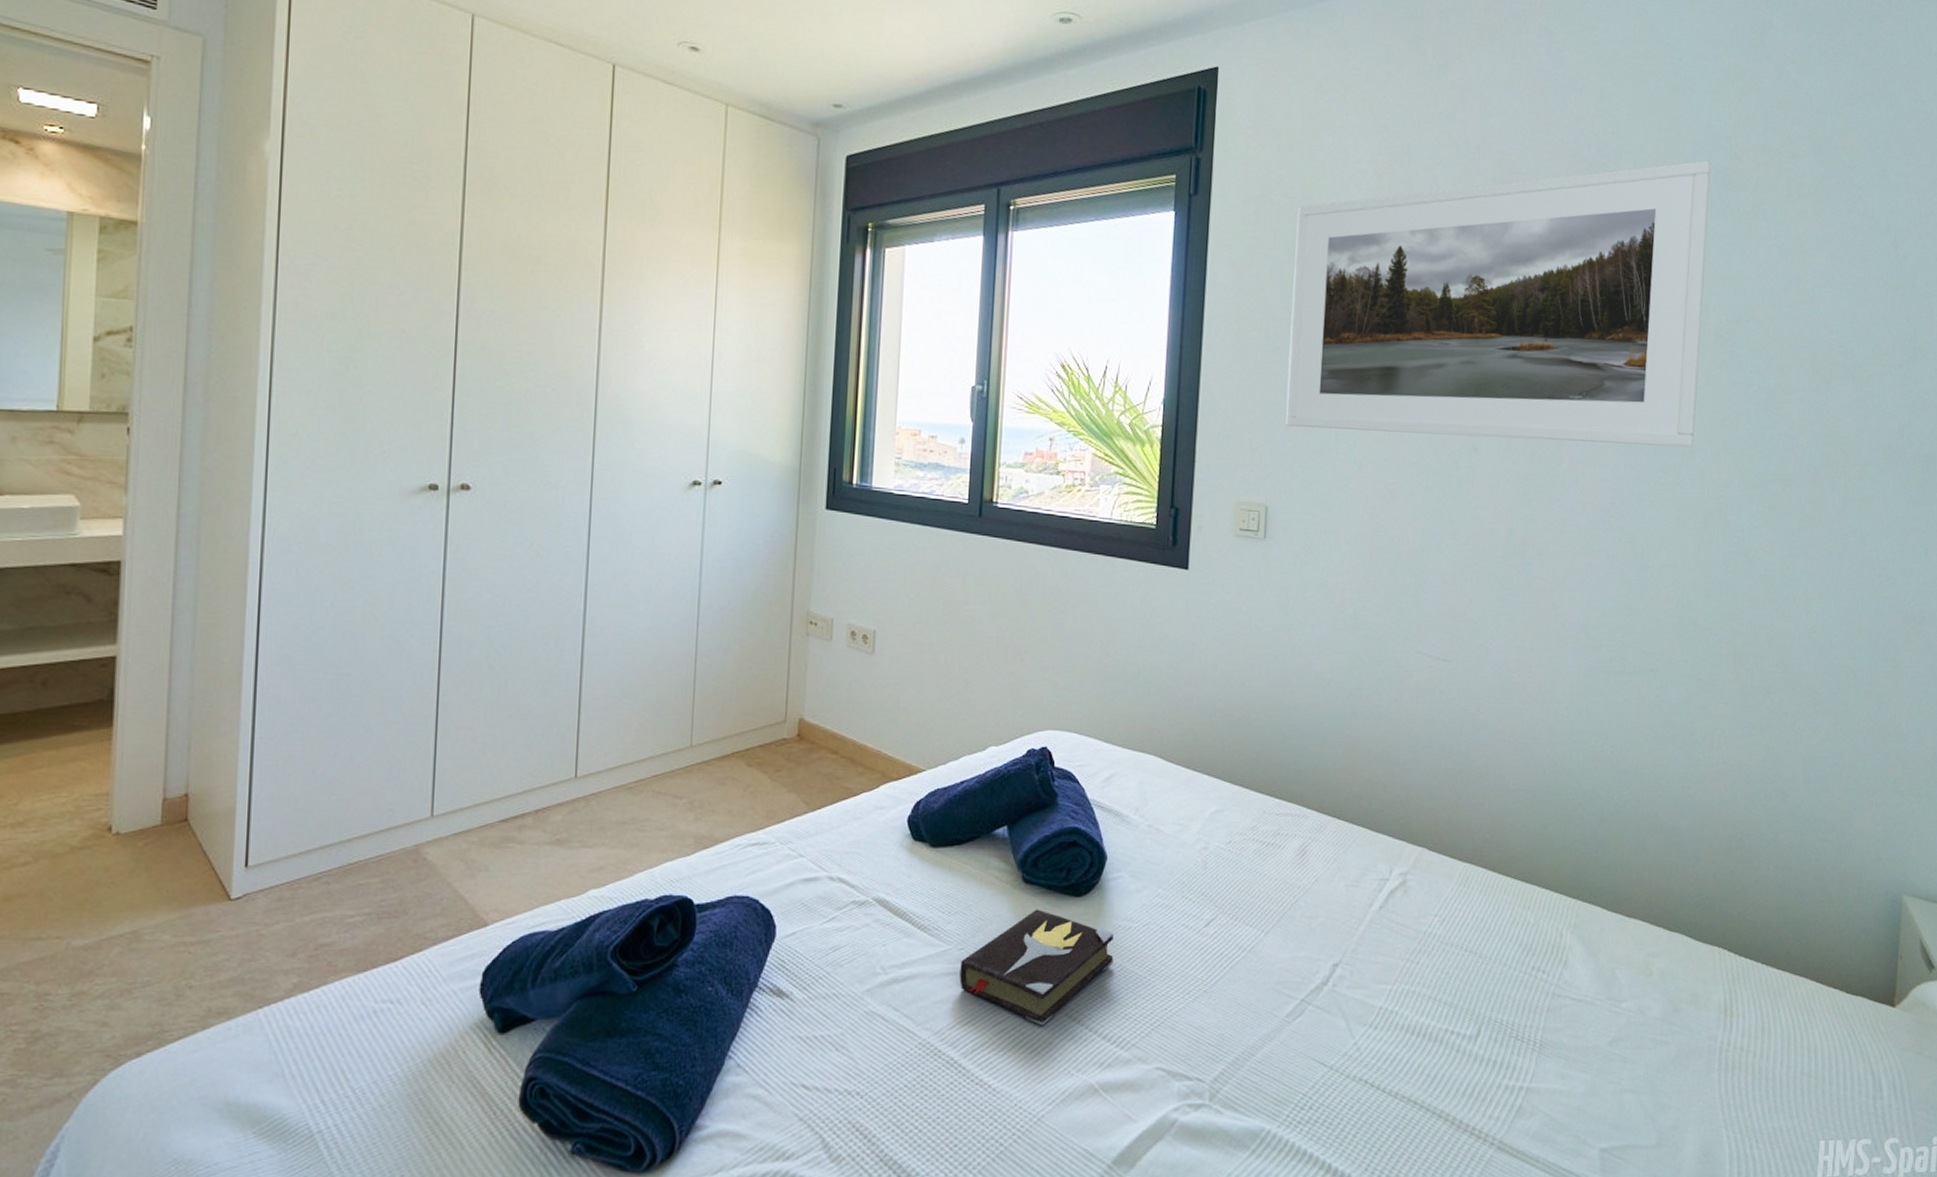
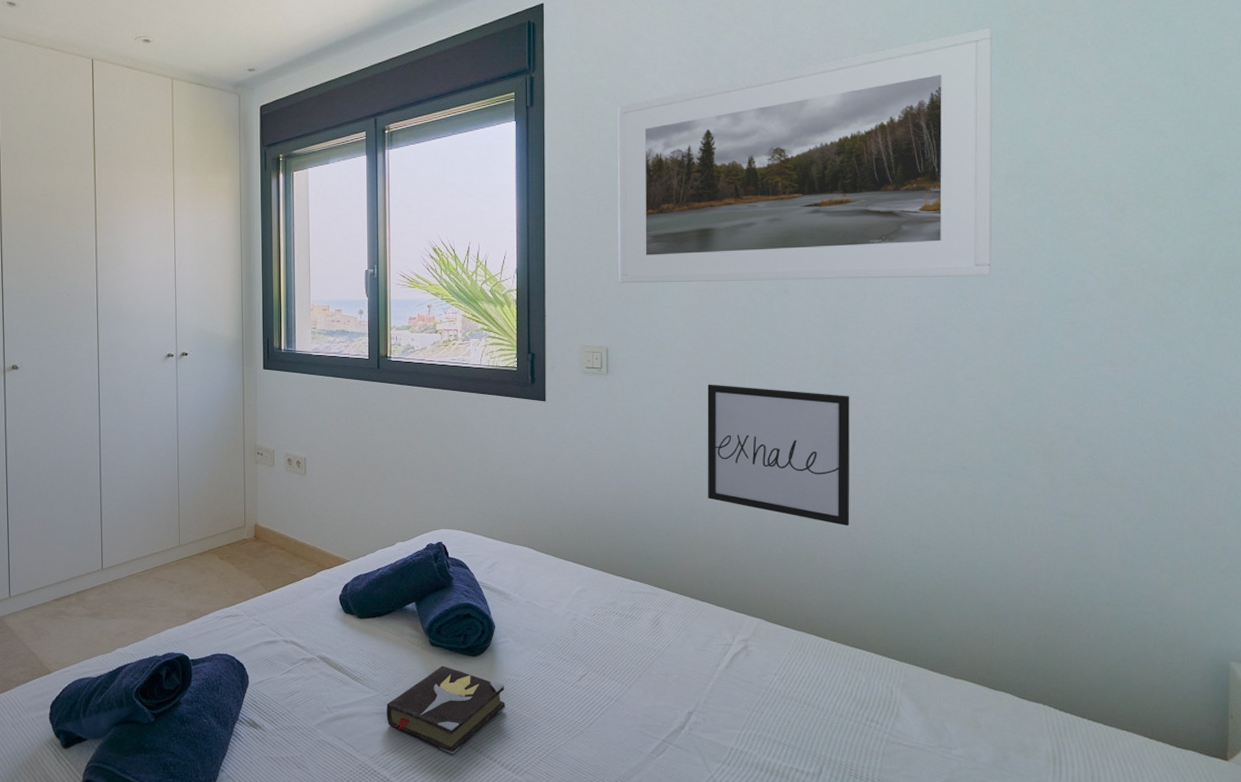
wall art: none [1372,557,1537,736] -> present [707,384,850,527]

